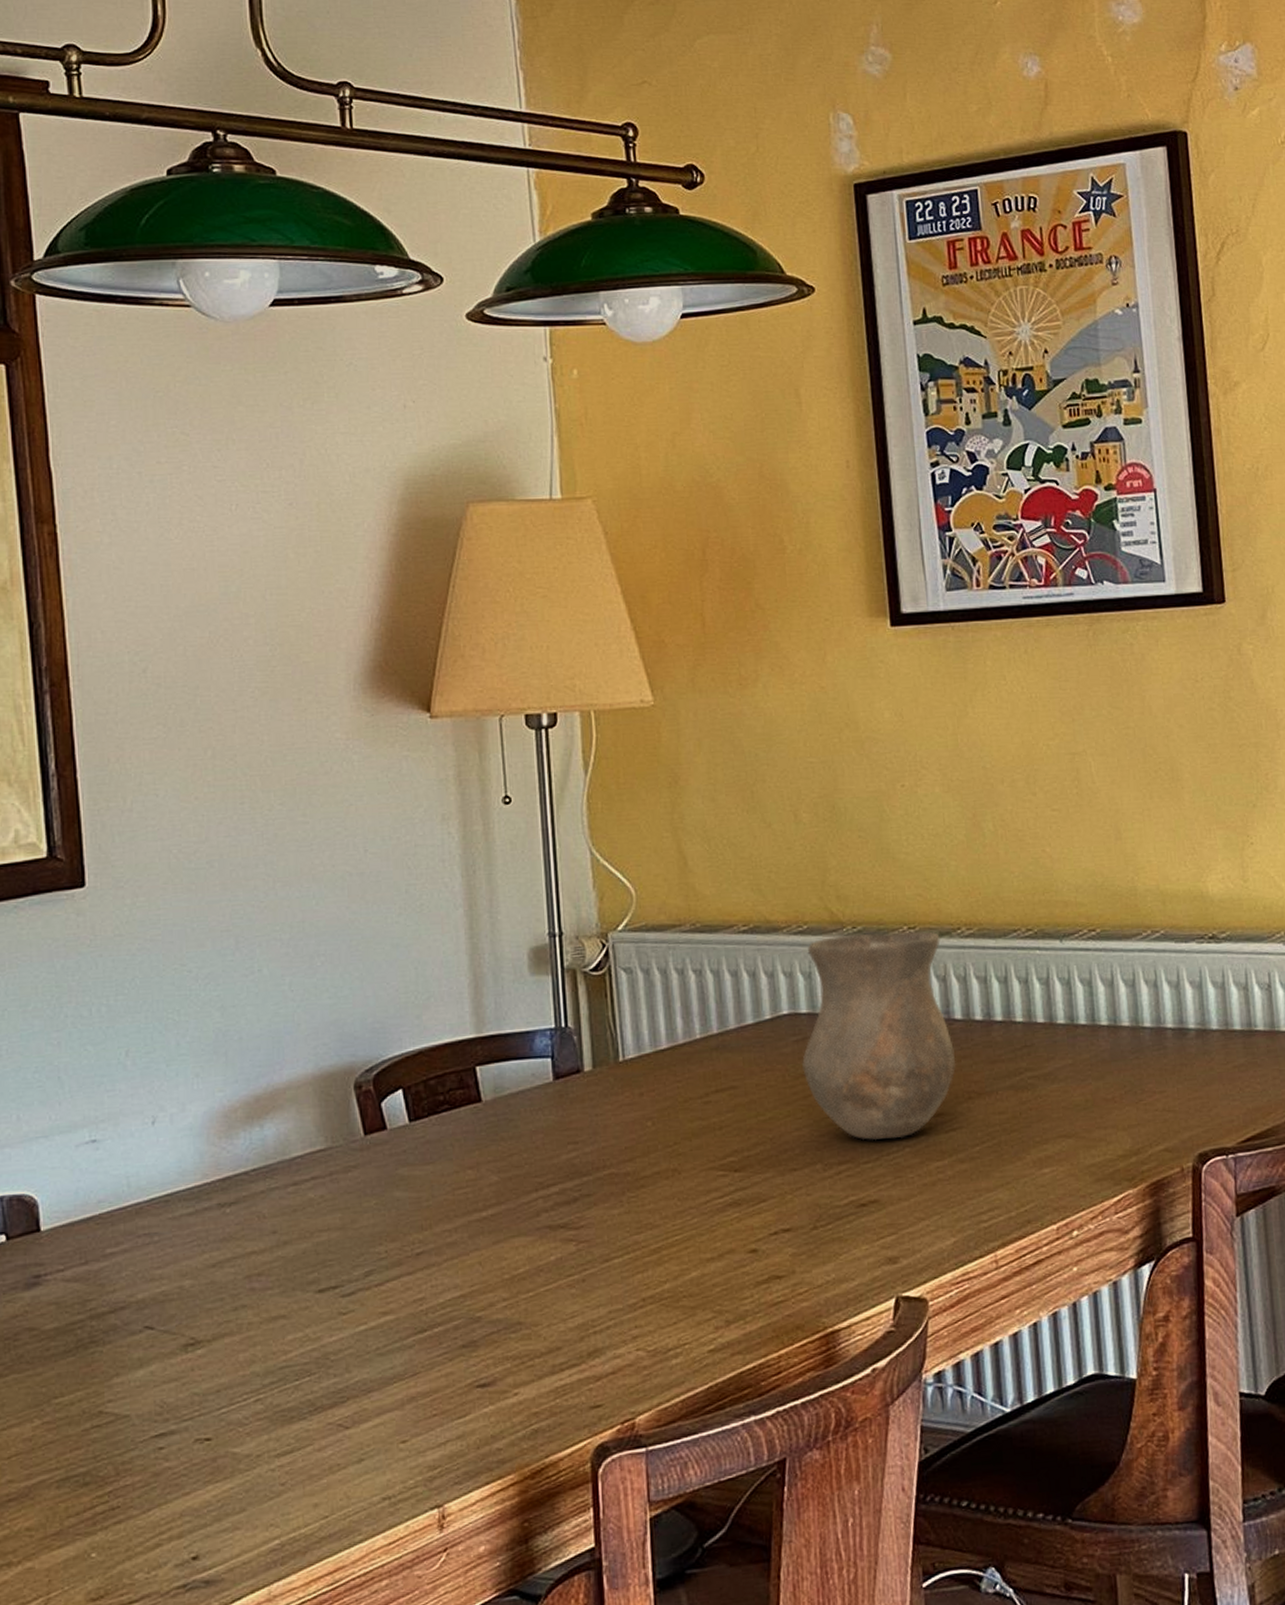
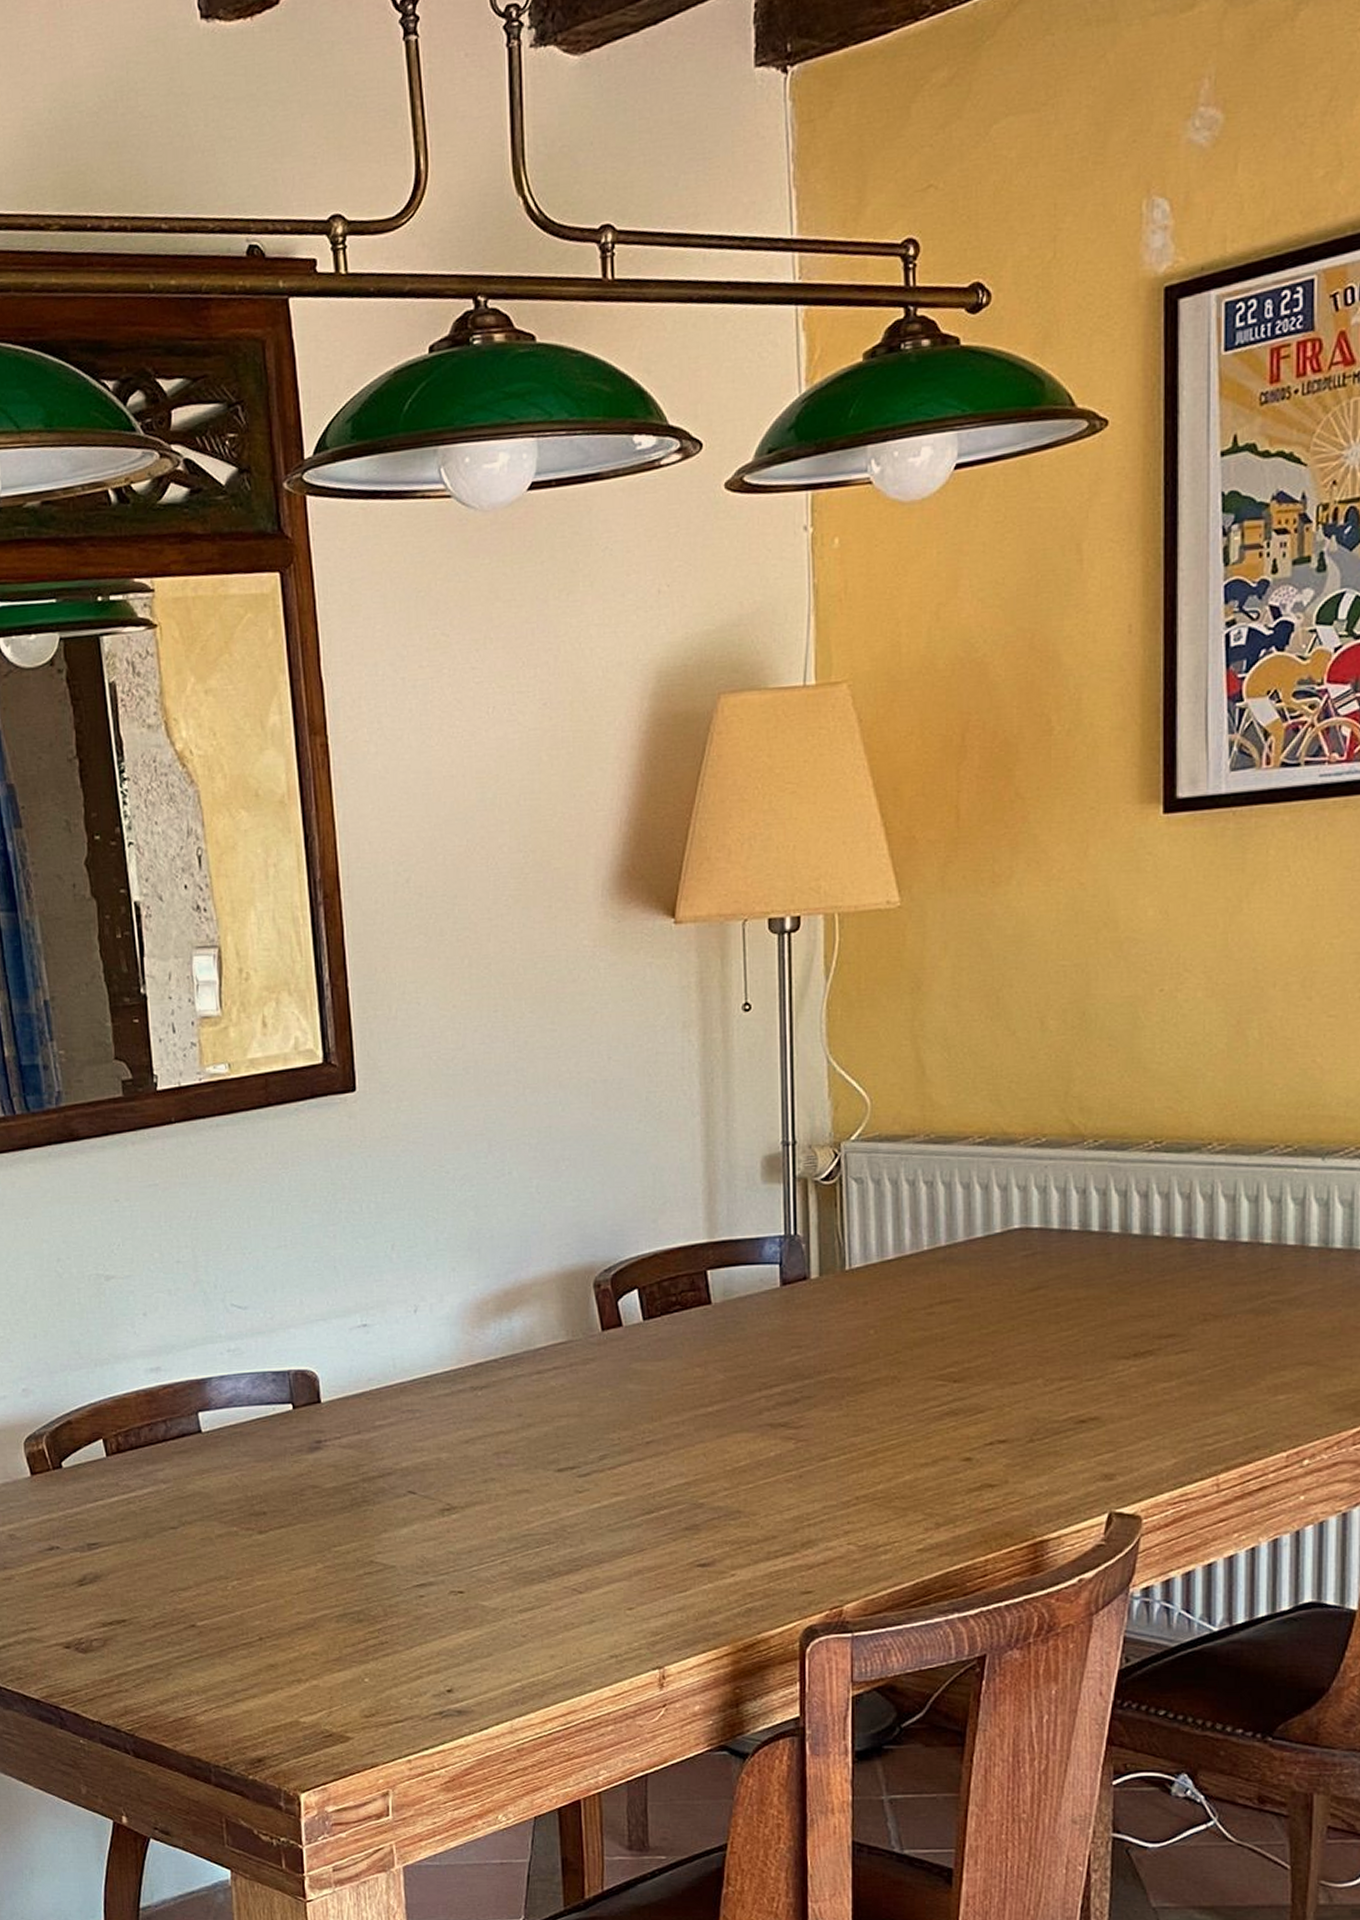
vase: present [802,931,956,1141] -> none [1030,1146,1194,1359]

